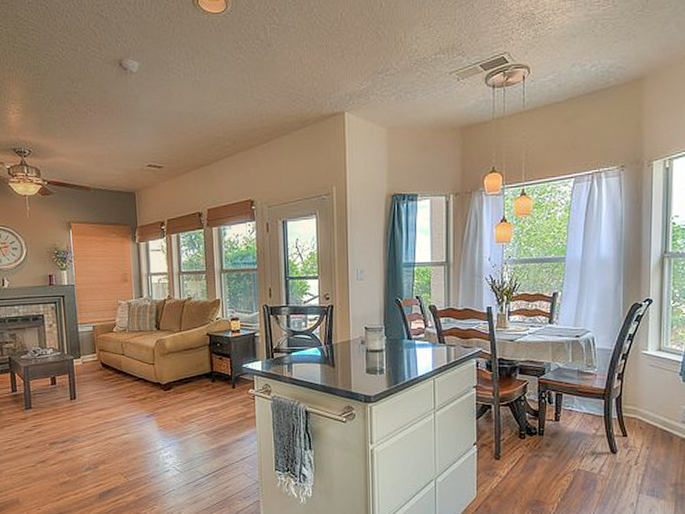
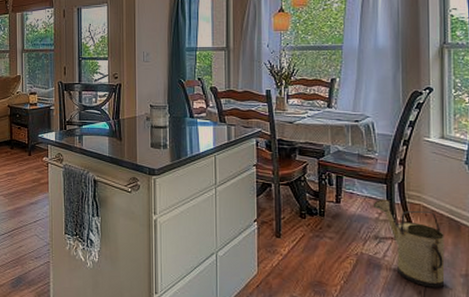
watering can: none [590,414,657,498] -> present [373,199,445,288]

